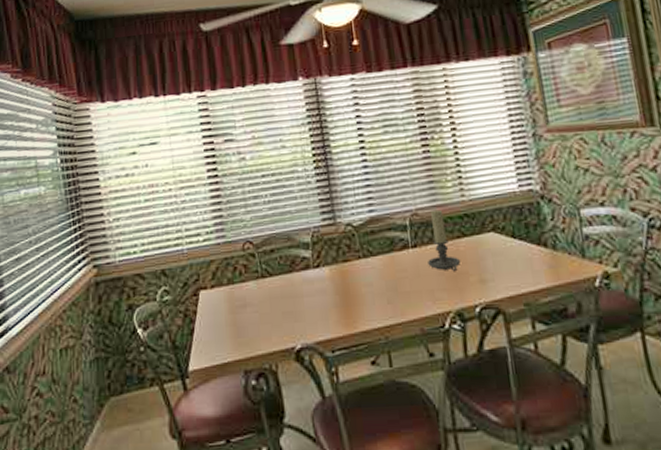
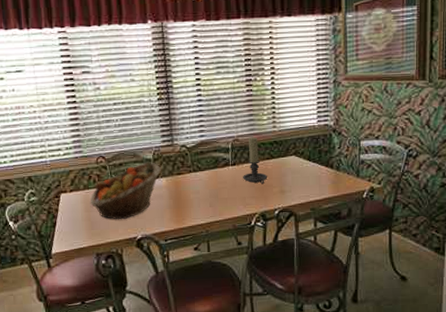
fruit basket: none [235,246,322,324] -> present [90,162,161,220]

